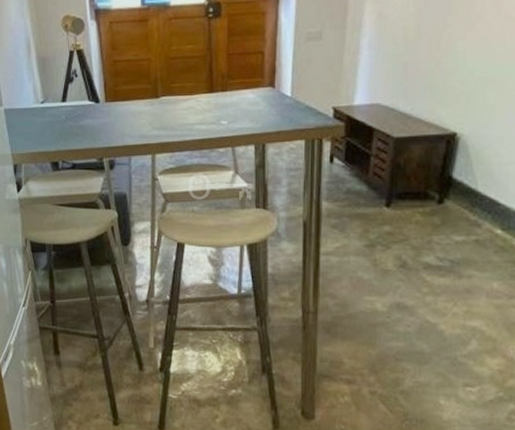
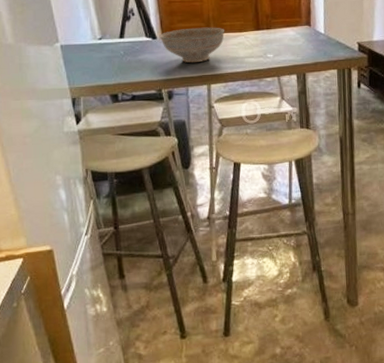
decorative bowl: none [102,89,173,130] -> present [159,27,224,63]

